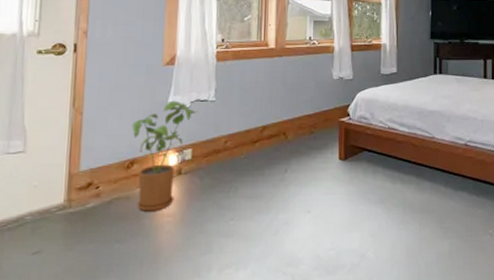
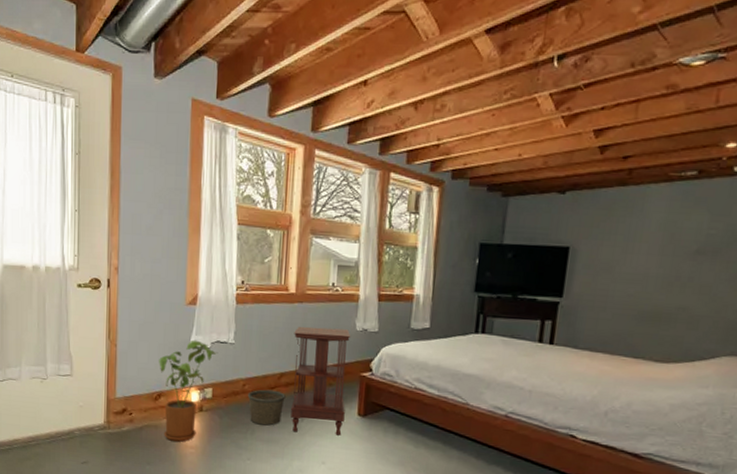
basket: none [229,144,269,181] -> present [247,389,286,426]
side table: none [274,78,328,184] -> present [291,326,350,436]

